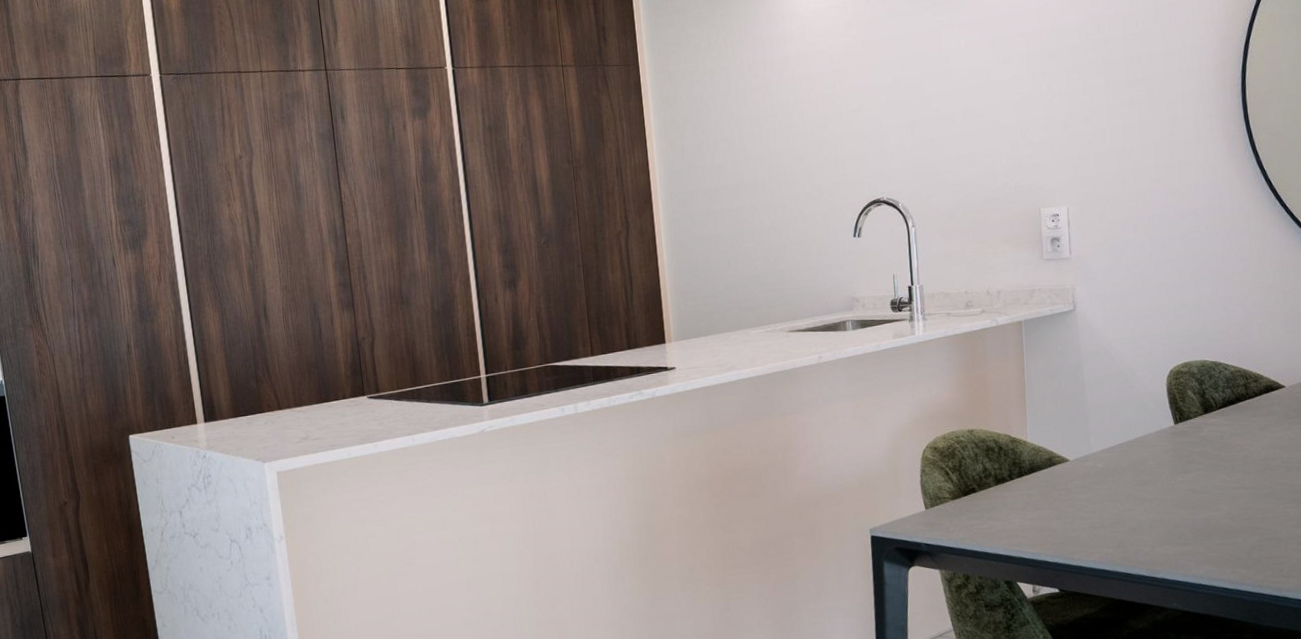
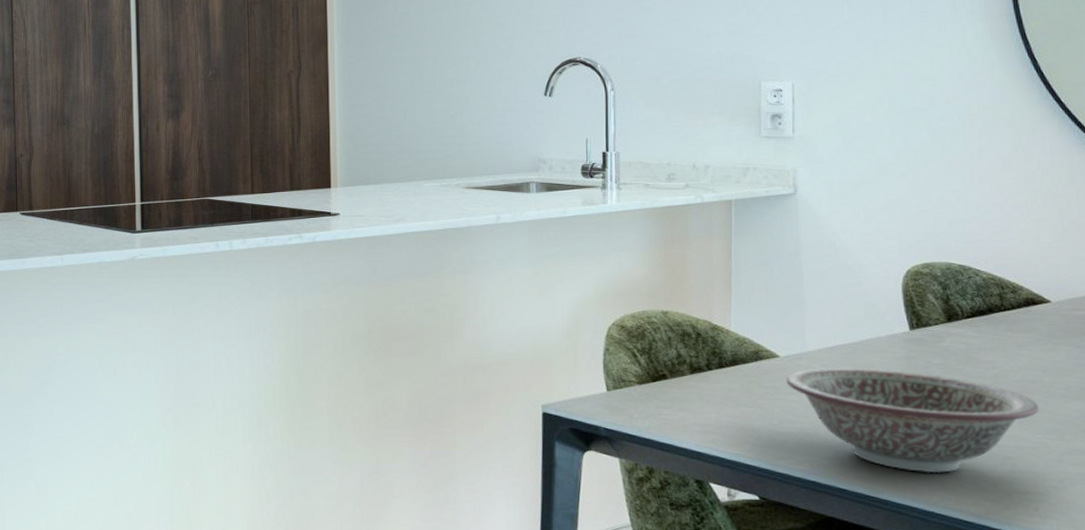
decorative bowl: none [1075,461,1281,550] -> present [785,367,1040,474]

